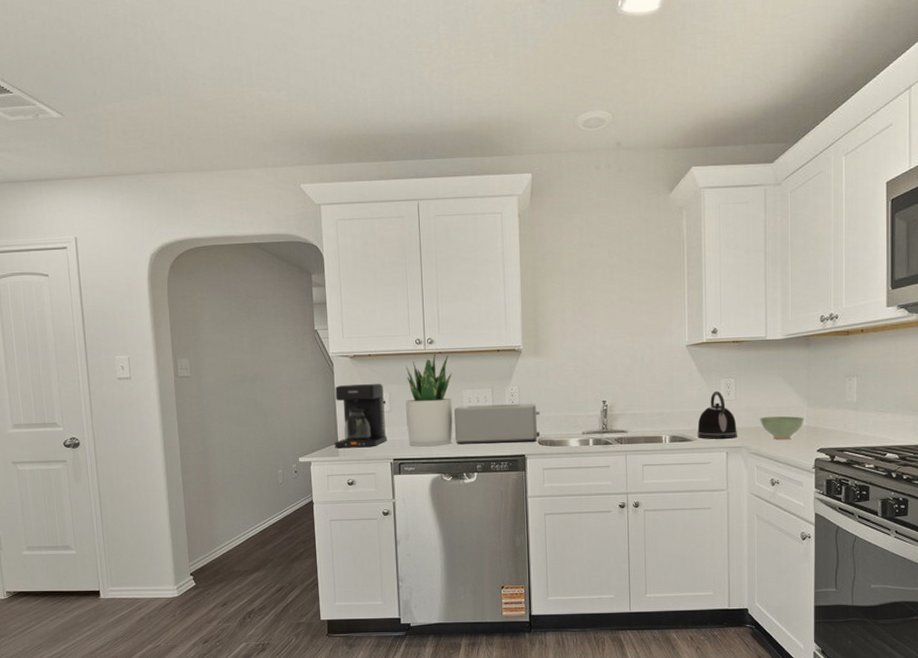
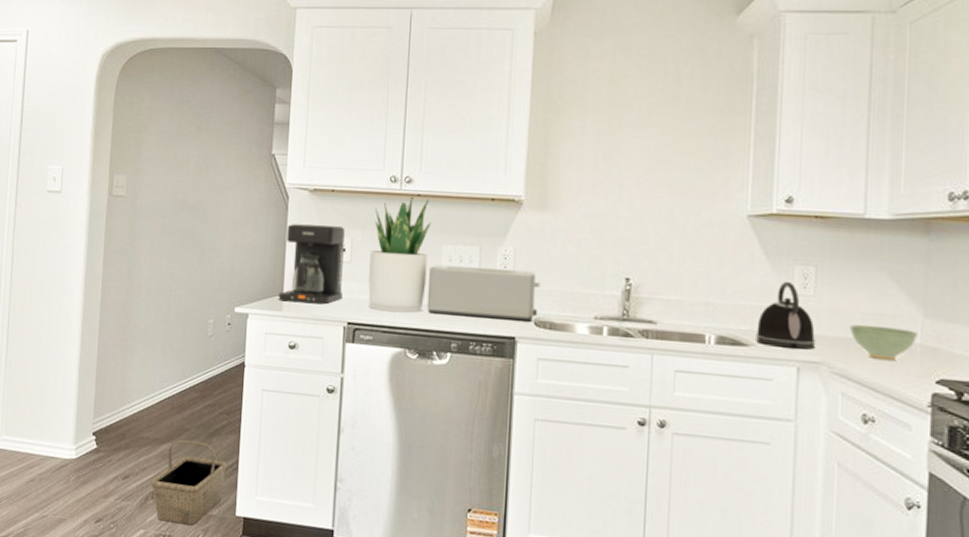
basket: none [246,567,308,634] -> present [150,439,227,526]

